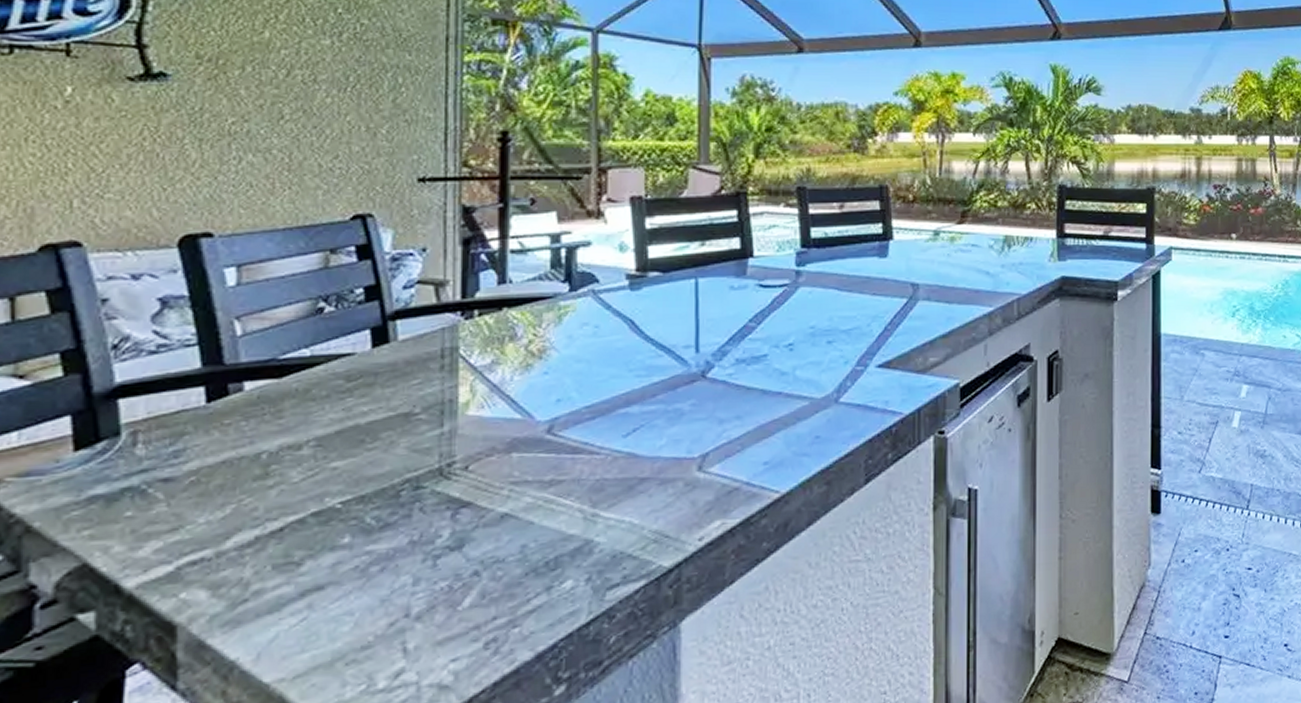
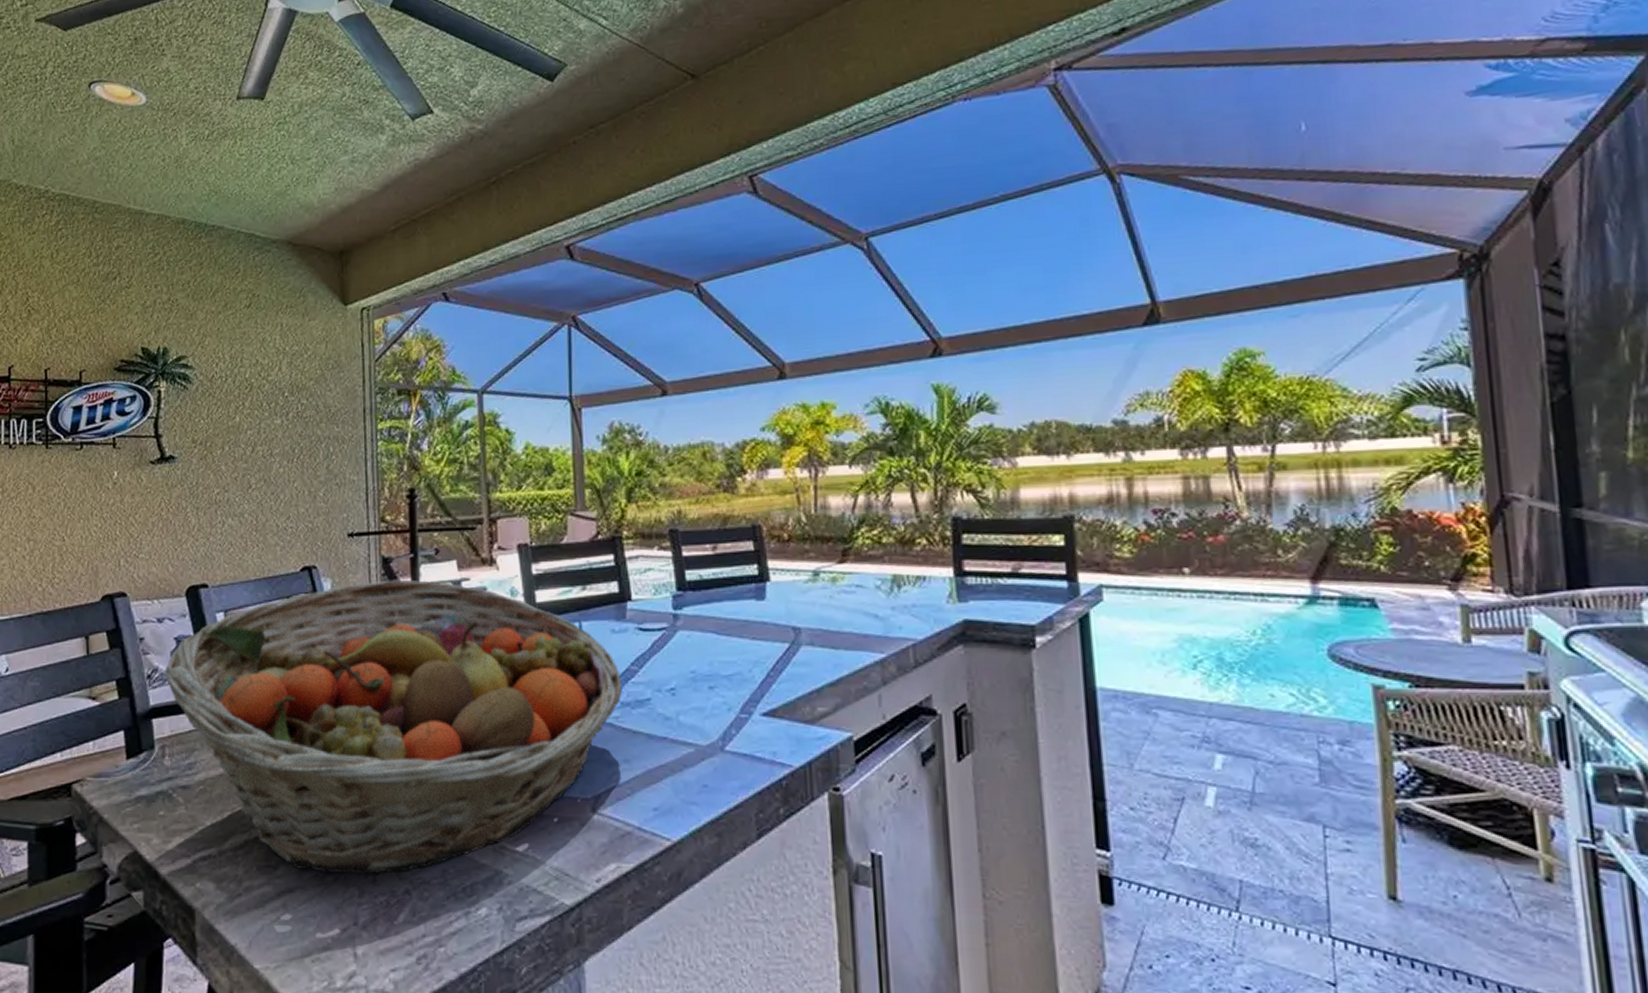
fruit basket: none [141,231,739,564] -> present [165,579,623,875]

